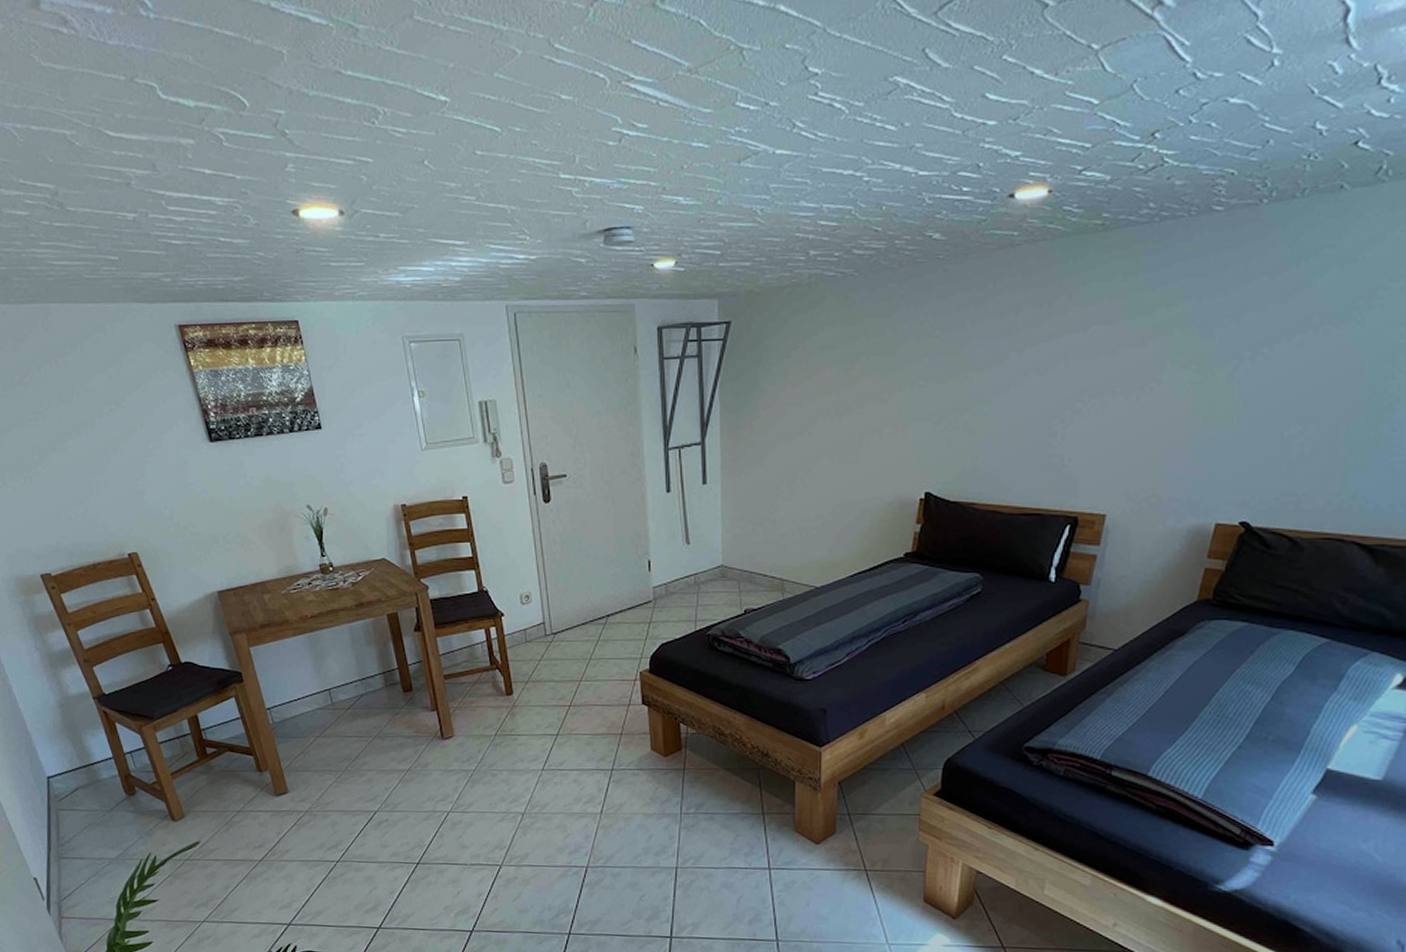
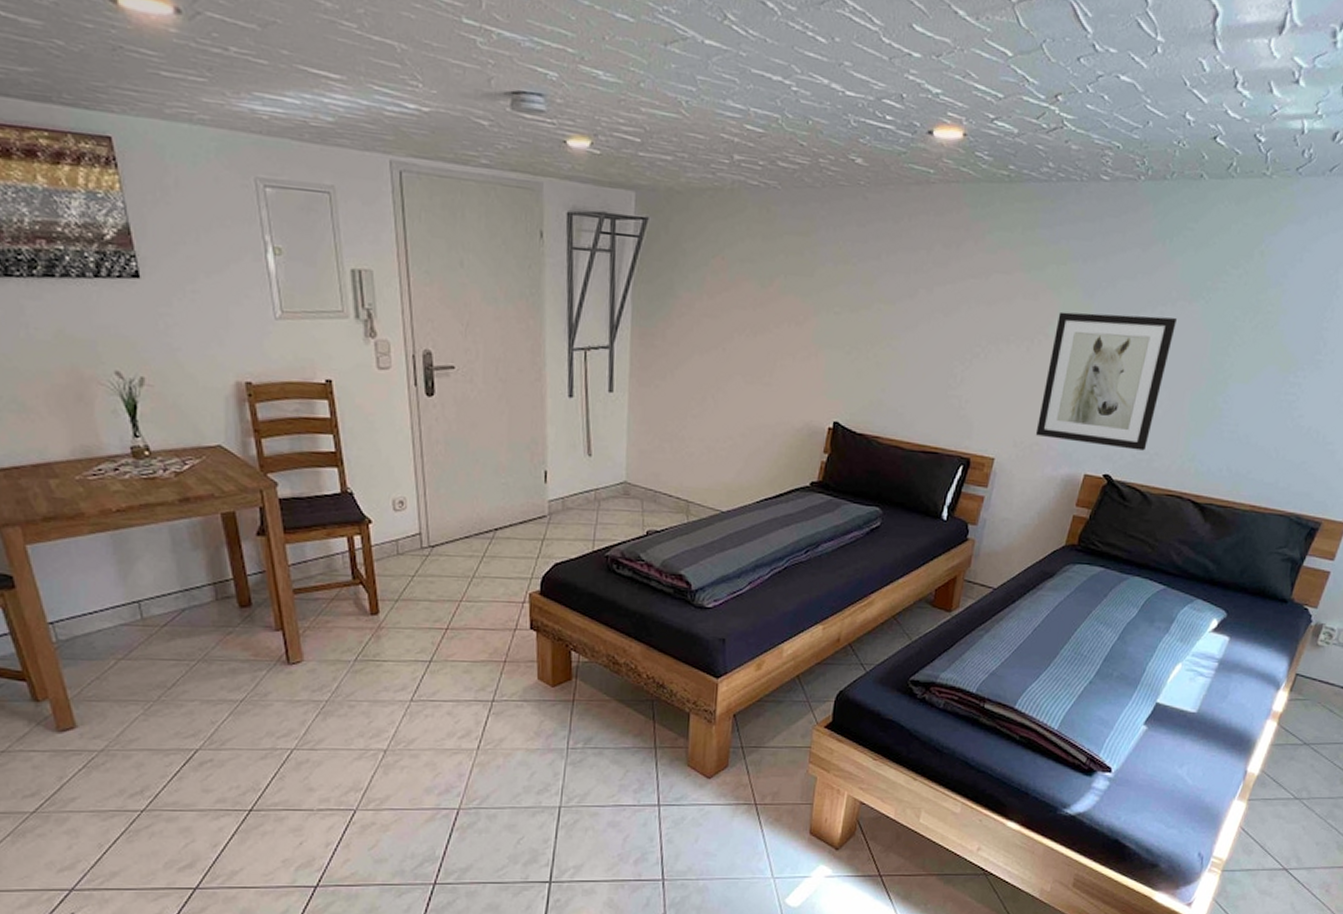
wall art: none [1152,345,1323,493] -> present [1035,311,1178,451]

